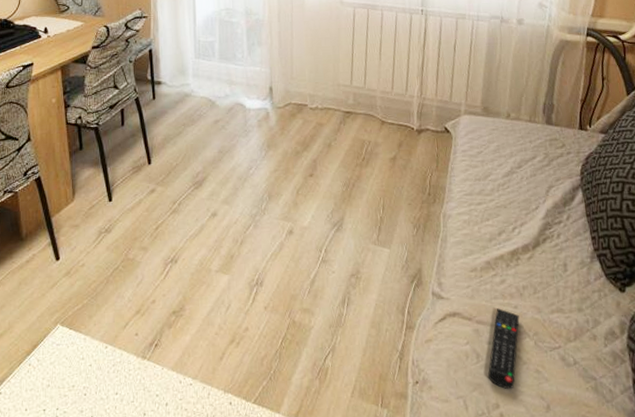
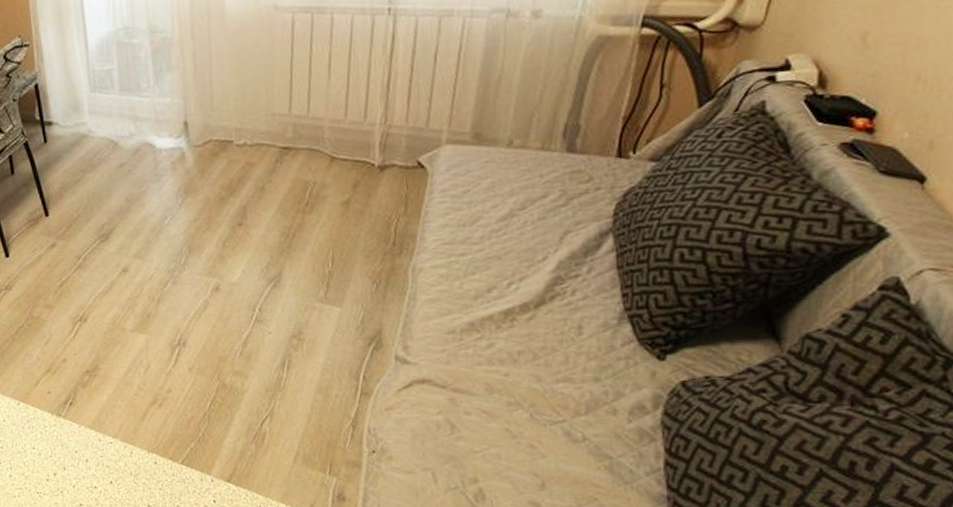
remote control: present [487,308,520,389] -> none [464,376,511,463]

